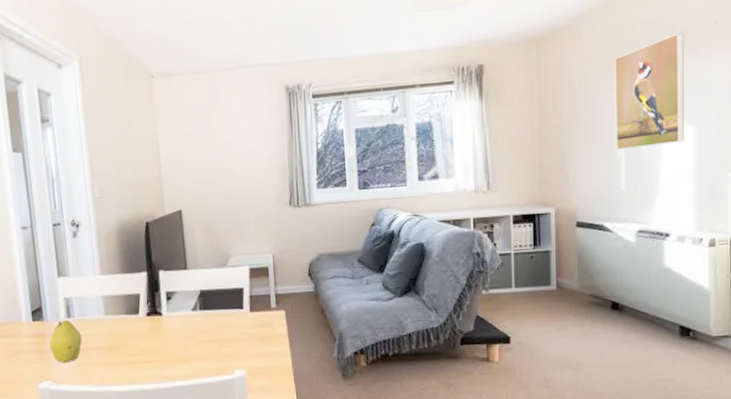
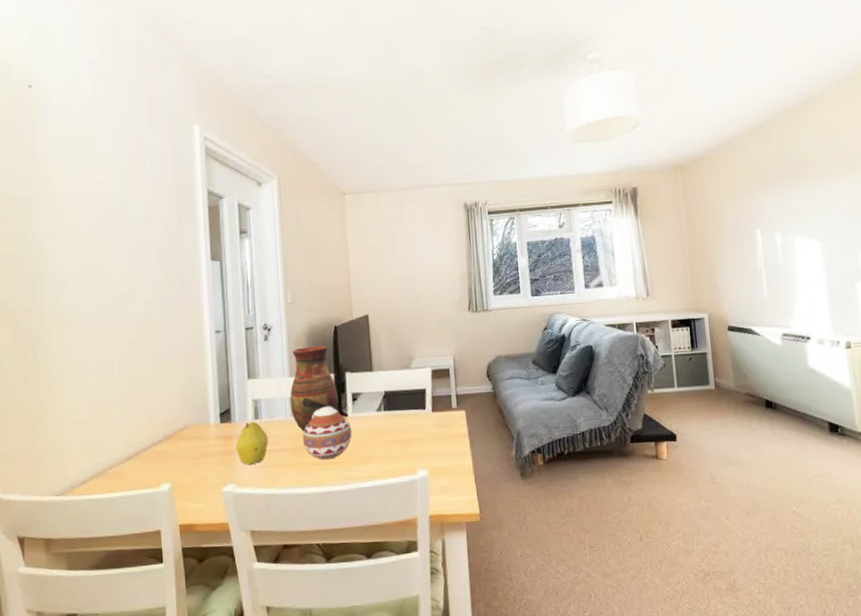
vase: none [102,243,152,330] -> present [290,345,338,431]
decorative ball: none [116,305,167,359] -> present [303,406,352,460]
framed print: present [615,32,685,150] -> none [748,163,815,262]

